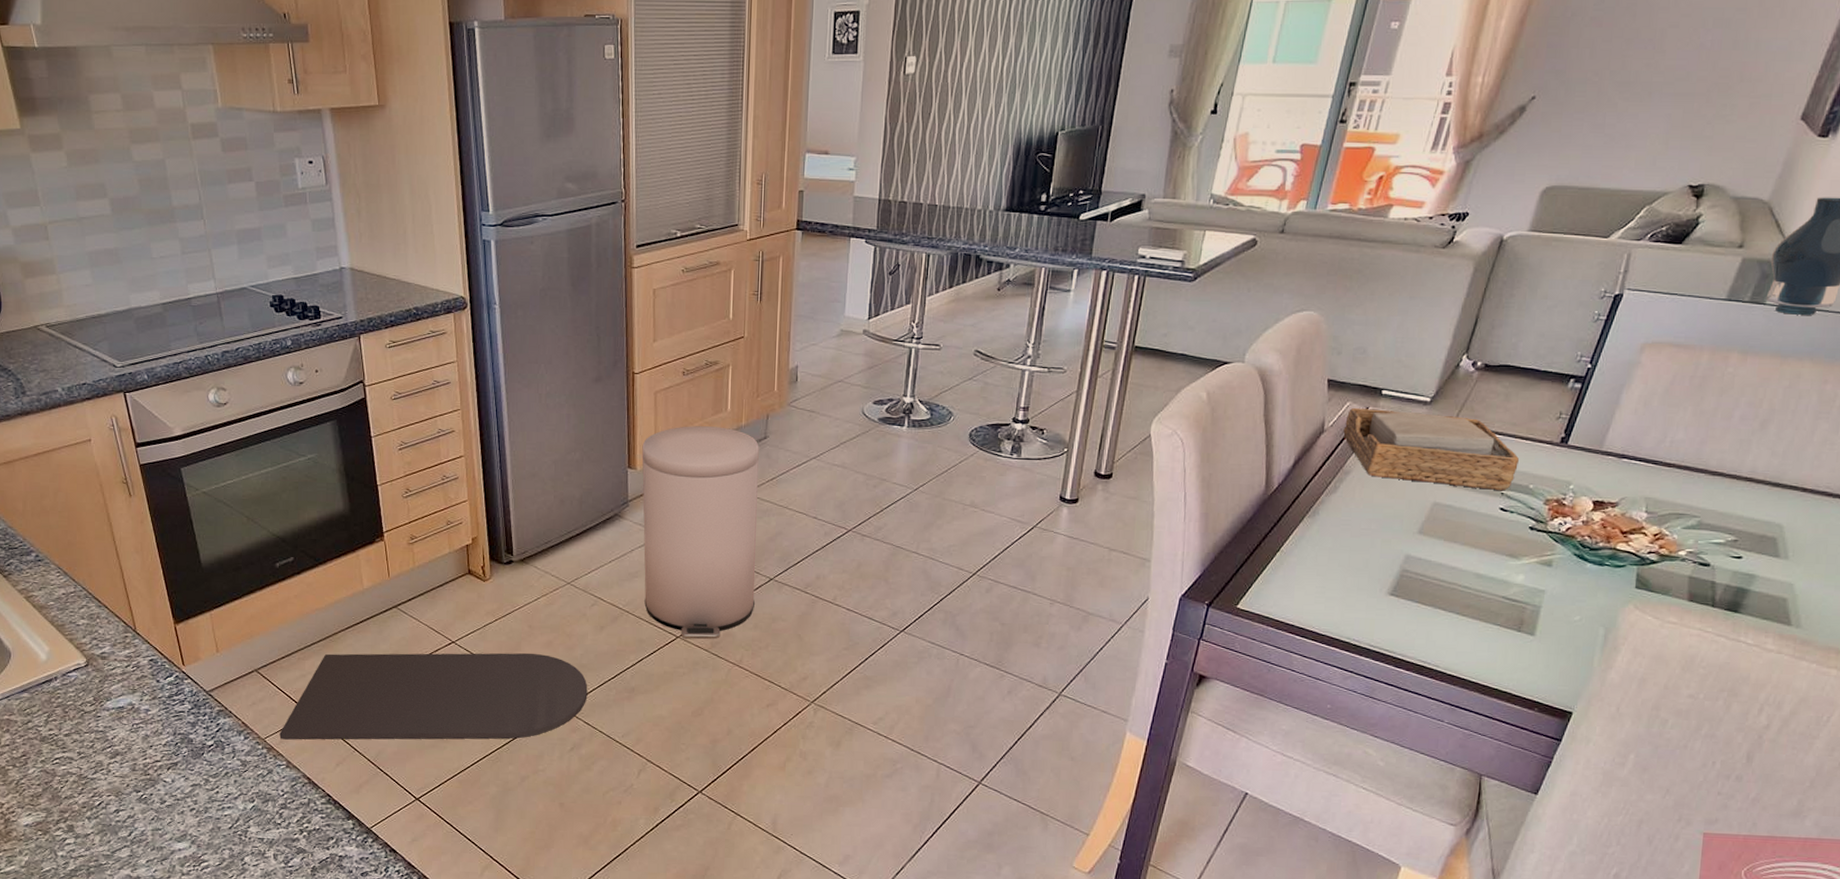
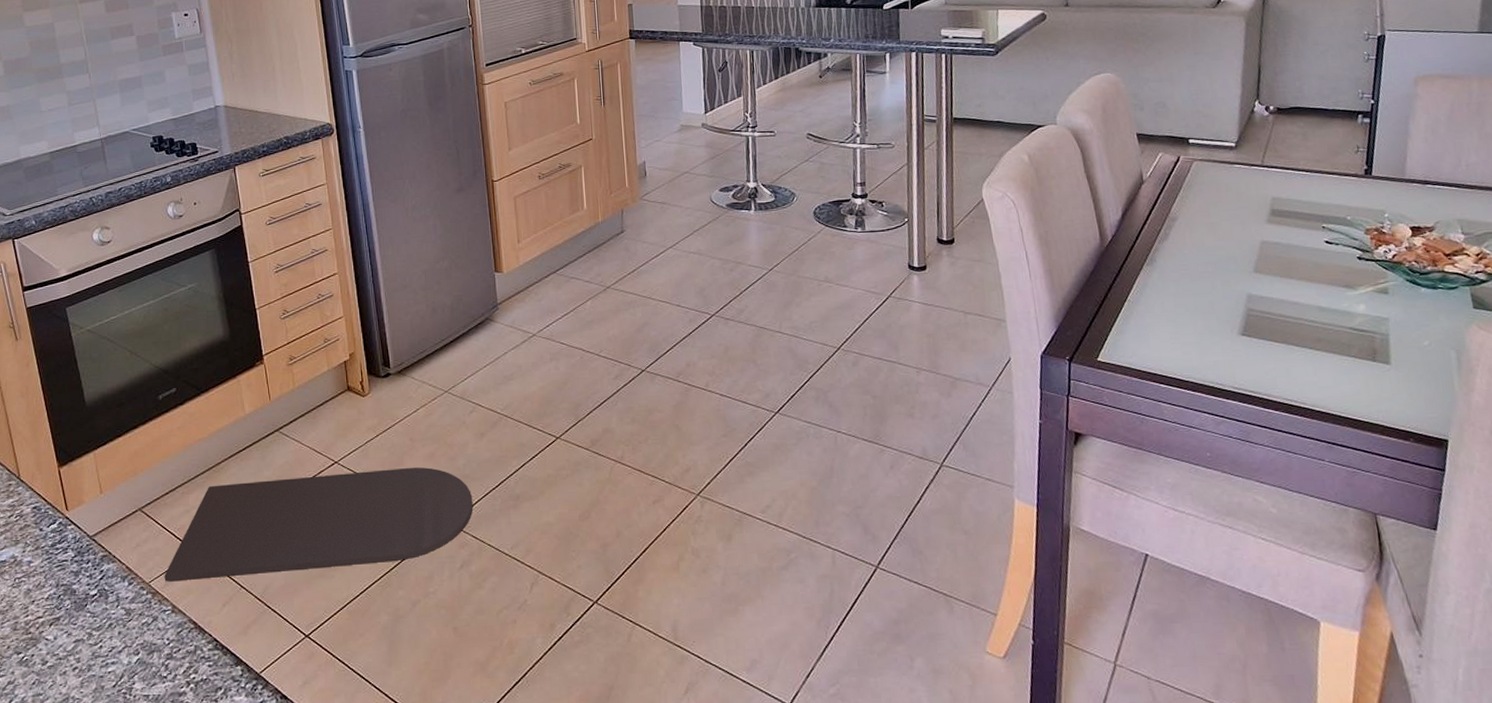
pedal bin: present [642,426,759,640] -> none [506,225,630,439]
napkin holder: present [1343,408,1519,491] -> none [1161,157,1332,225]

